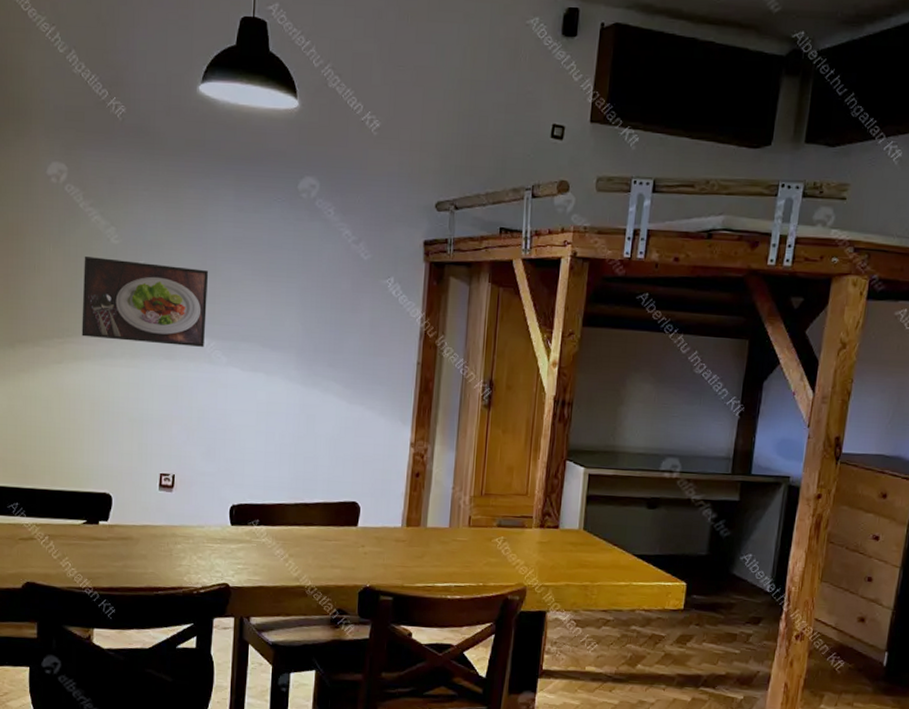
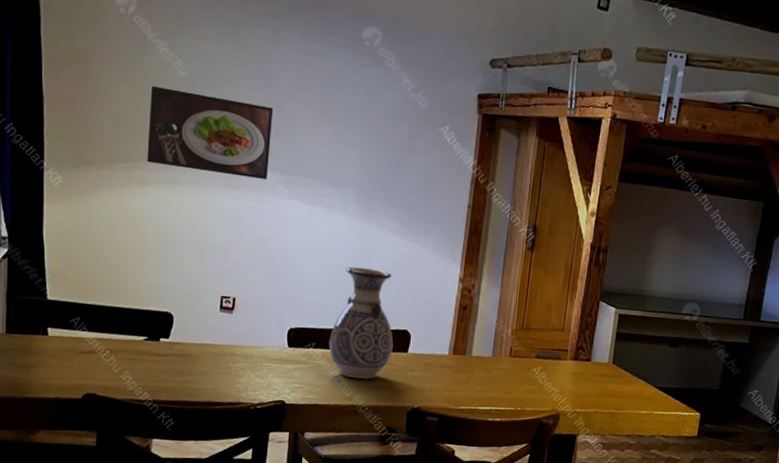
vase: none [273,435,342,557] -> present [329,267,393,379]

